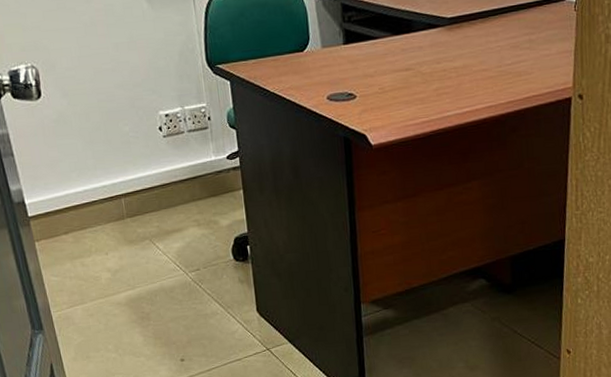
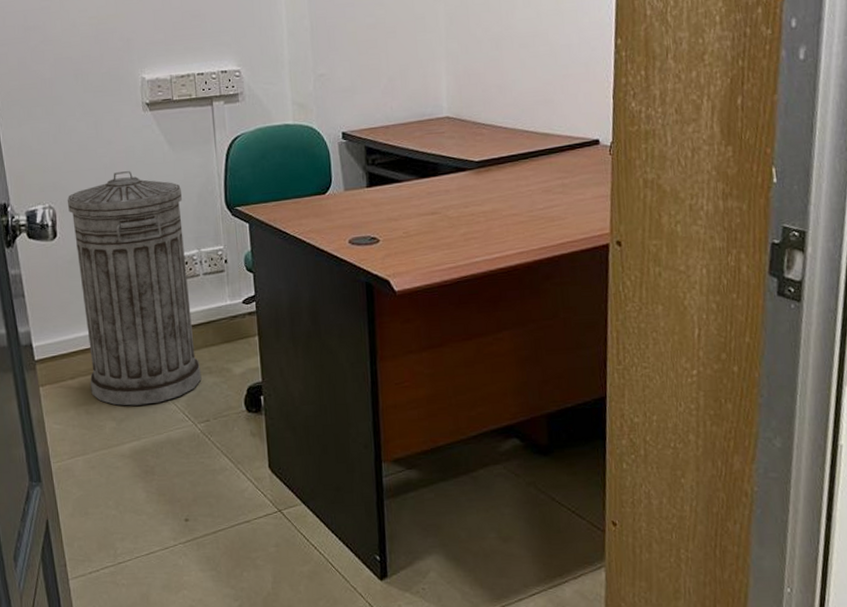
trash can: none [49,29,191,258] -> present [67,171,202,406]

